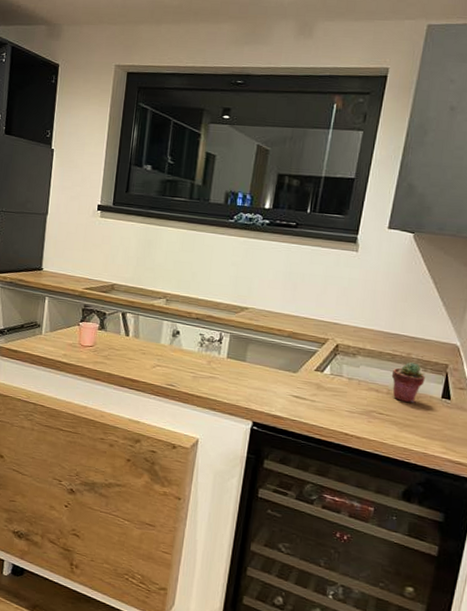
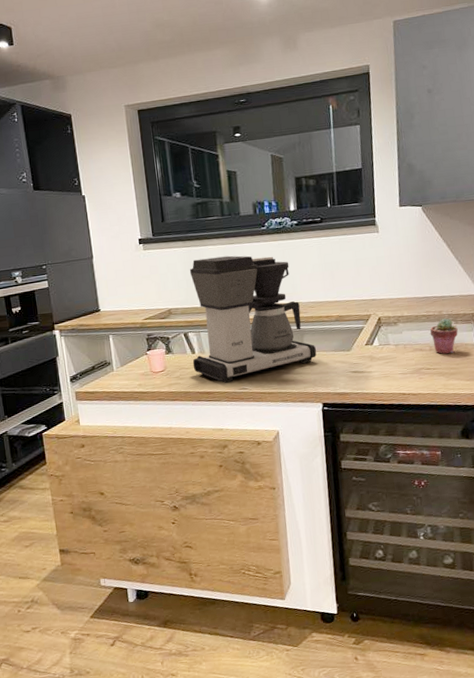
coffee maker: none [123,238,260,375] -> present [189,255,317,383]

